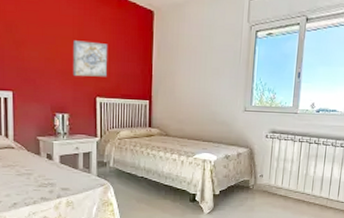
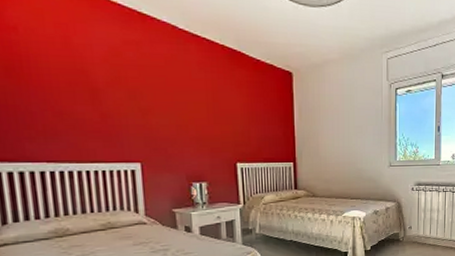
wall art: present [72,40,107,77] -> none [207,105,246,142]

